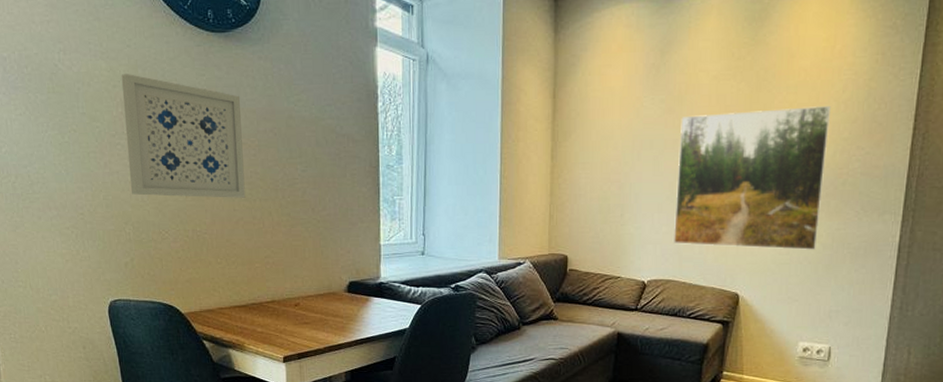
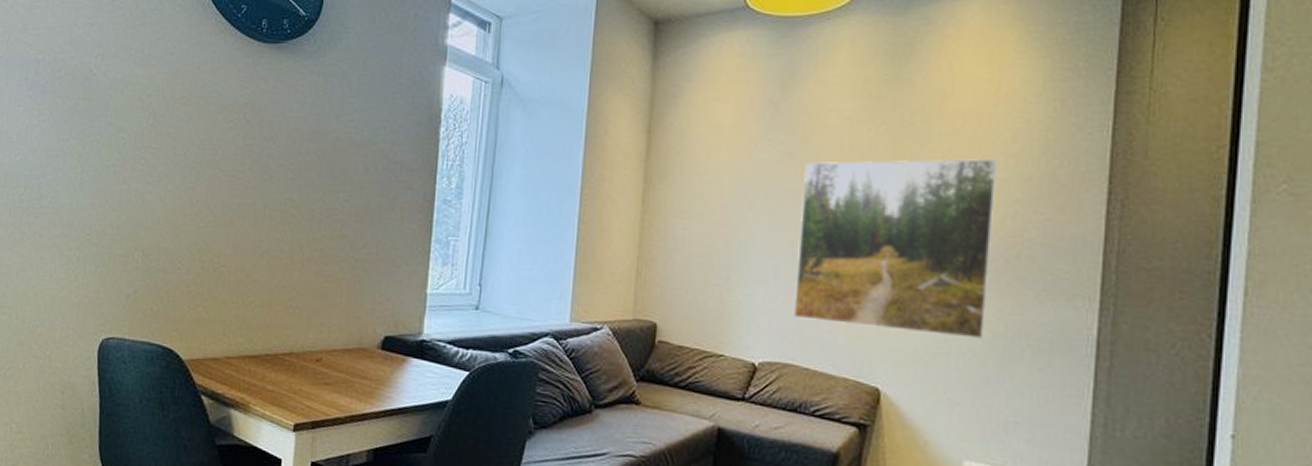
wall art: present [121,73,246,198] -> none [147,81,285,228]

